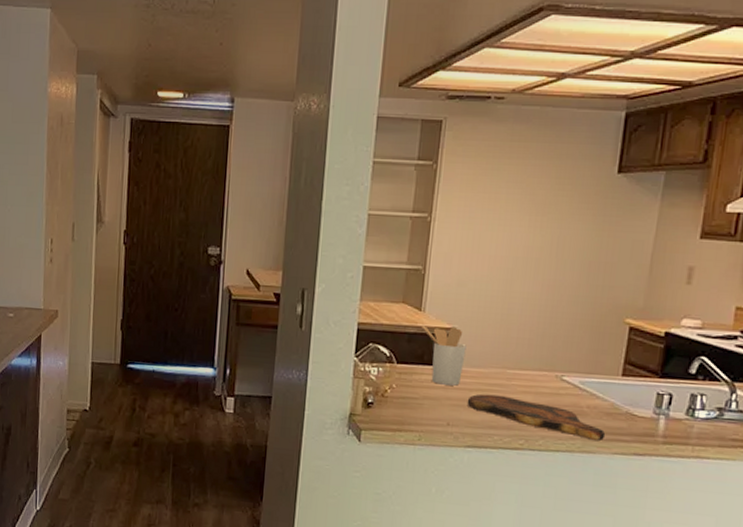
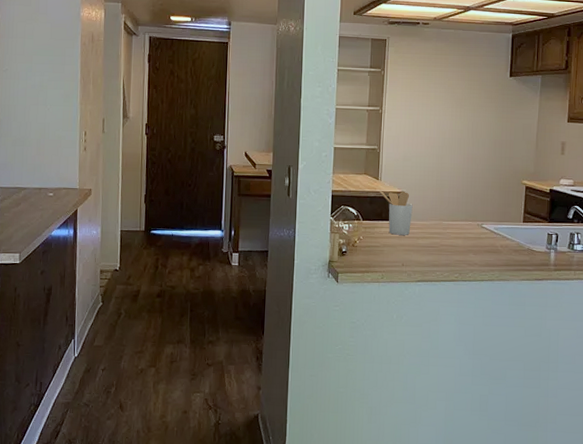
cutting board: present [467,394,606,442] -> none [415,240,515,272]

